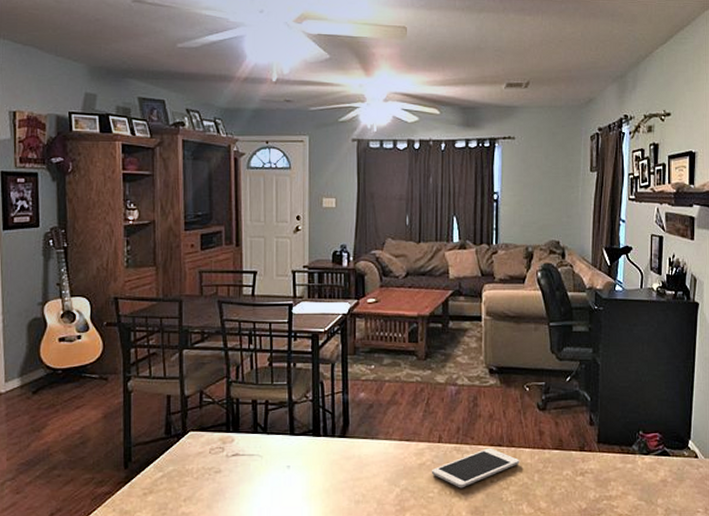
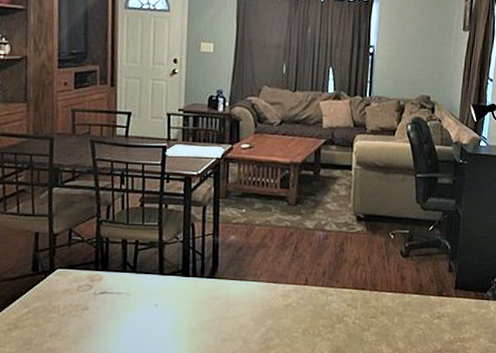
cell phone: present [431,448,520,488] -> none [296,291,382,329]

